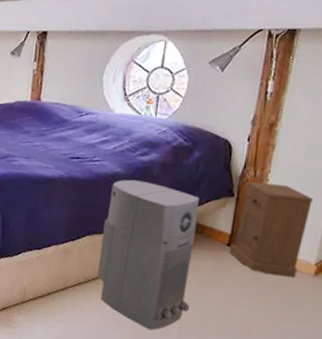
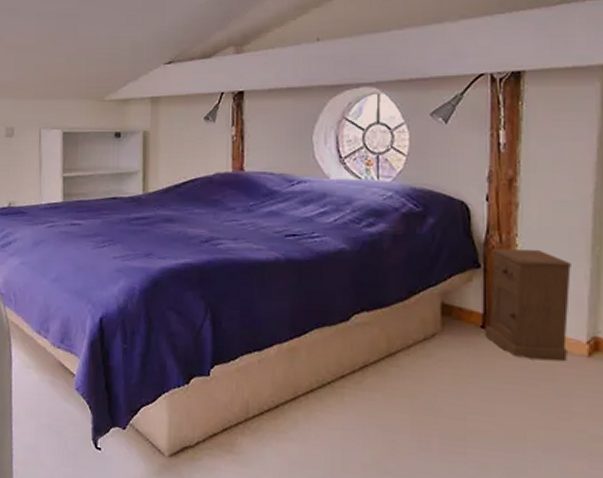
air purifier: present [96,179,199,331] -> none [332,256,449,443]

